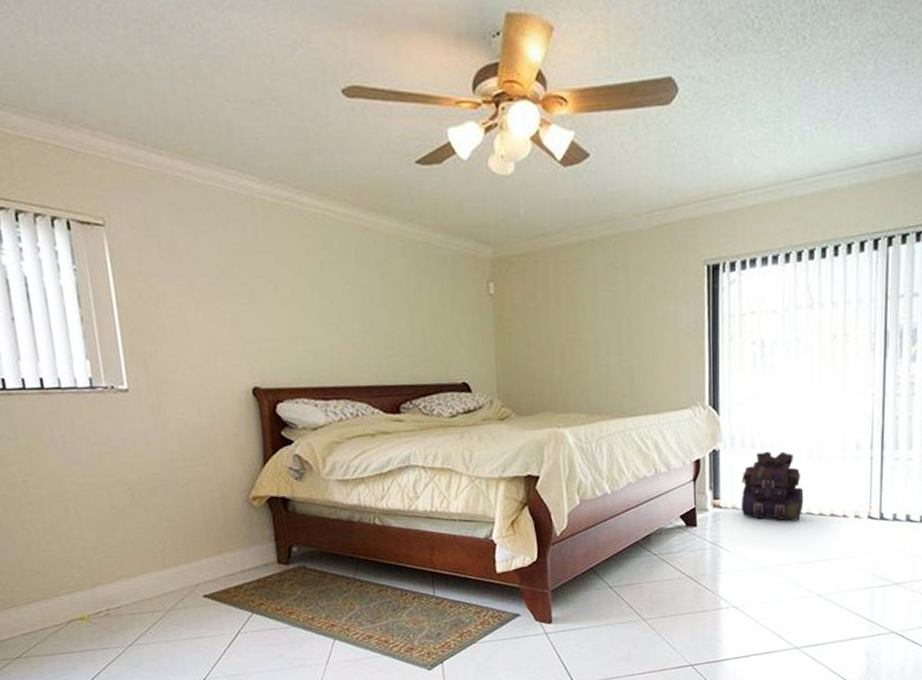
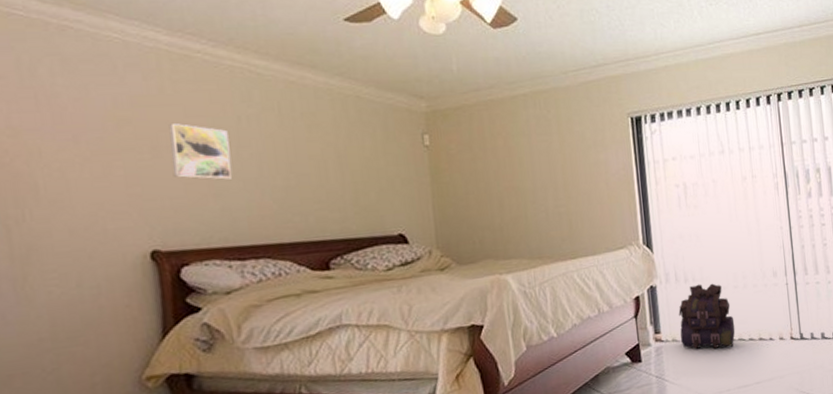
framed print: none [263,270,316,324] -> present [169,124,232,180]

